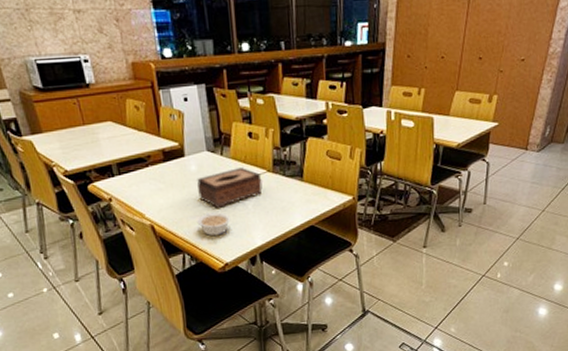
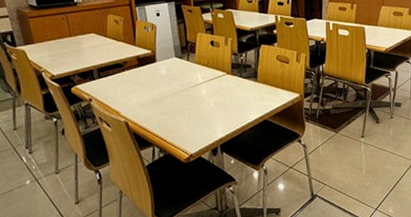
tissue box: present [197,167,263,208] -> none [166,71,223,106]
legume: present [197,212,231,236] -> none [166,109,196,131]

